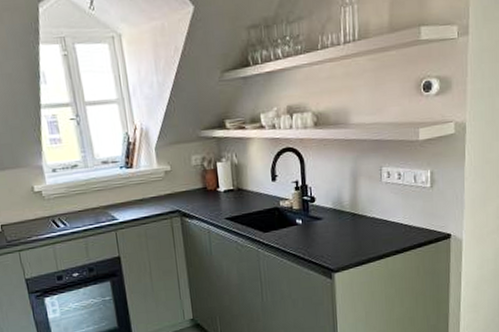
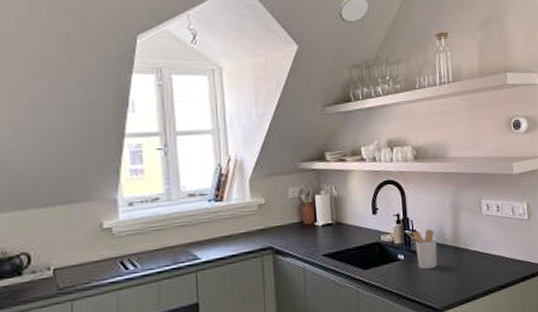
utensil holder: none [304,196,335,234] -> present [406,229,438,270]

